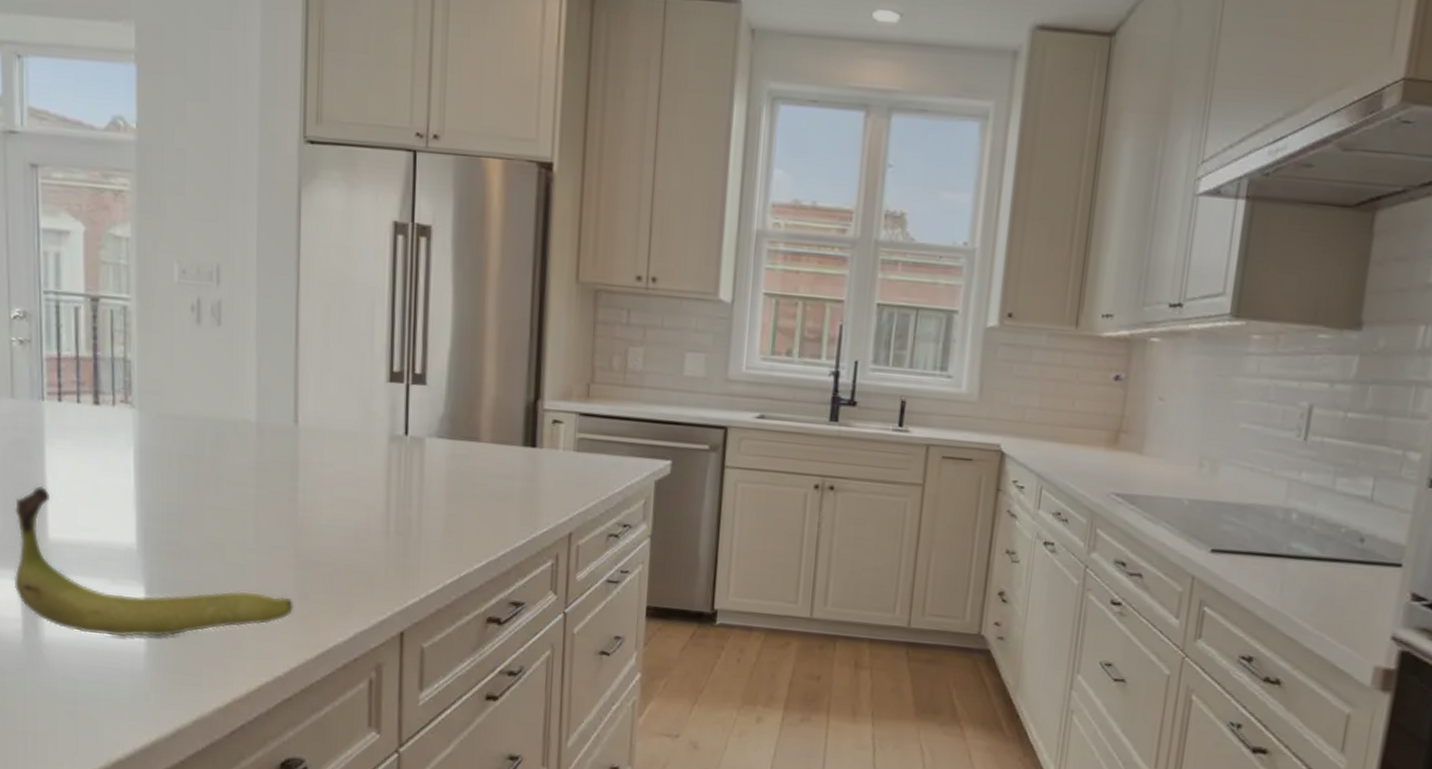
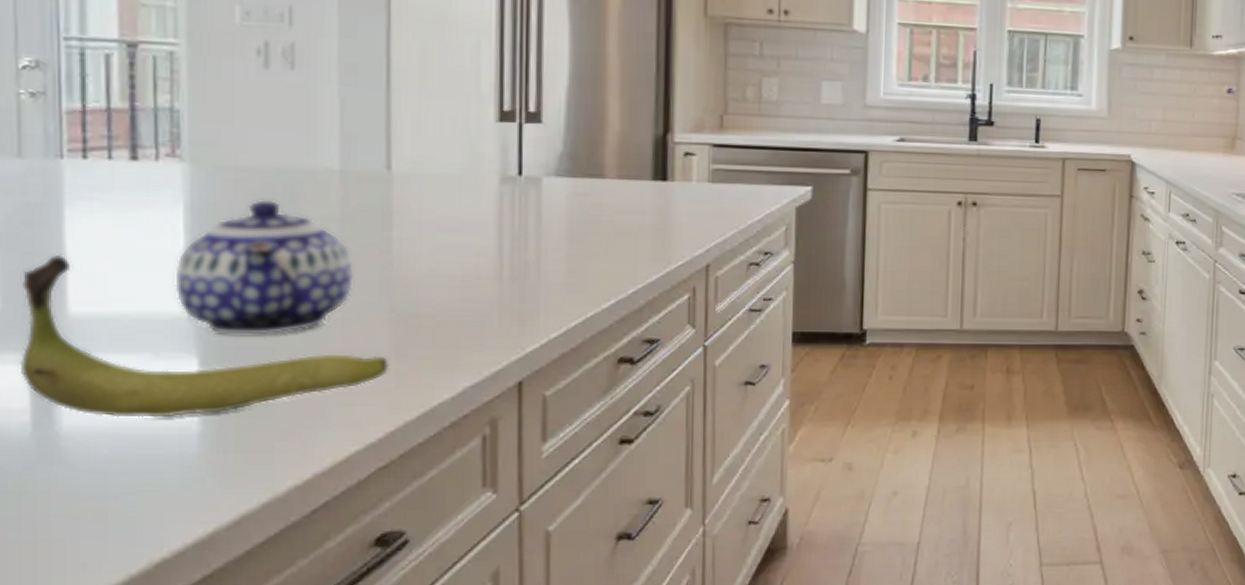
teapot: none [127,445,267,571] -> present [175,199,354,336]

